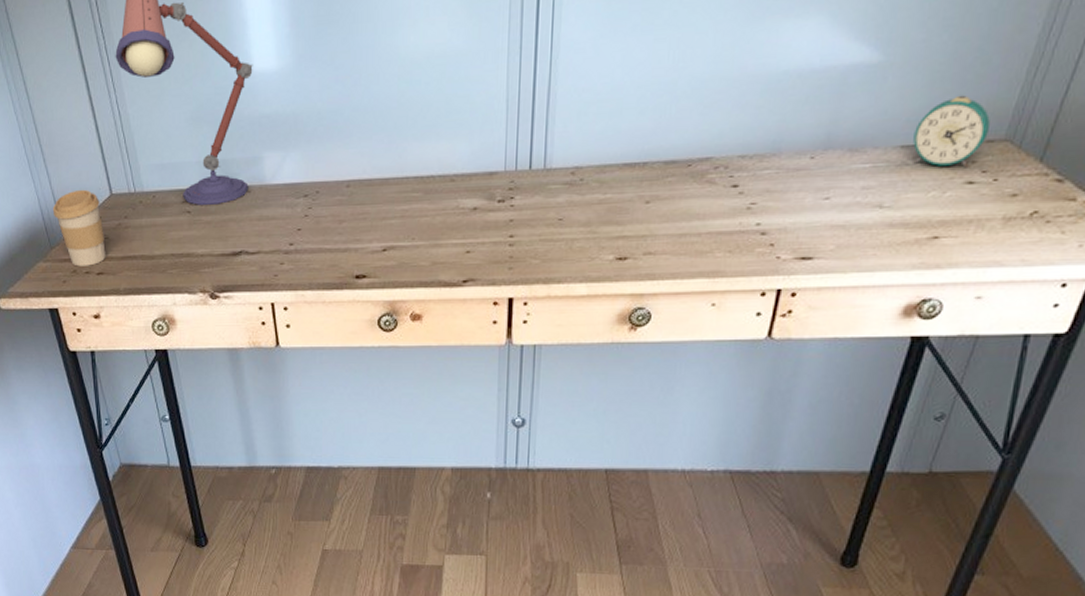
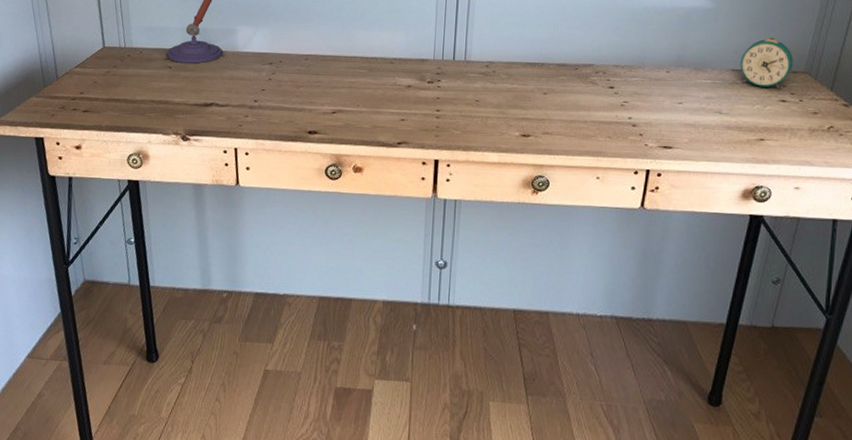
coffee cup: present [52,189,106,267] -> none [50,40,94,104]

